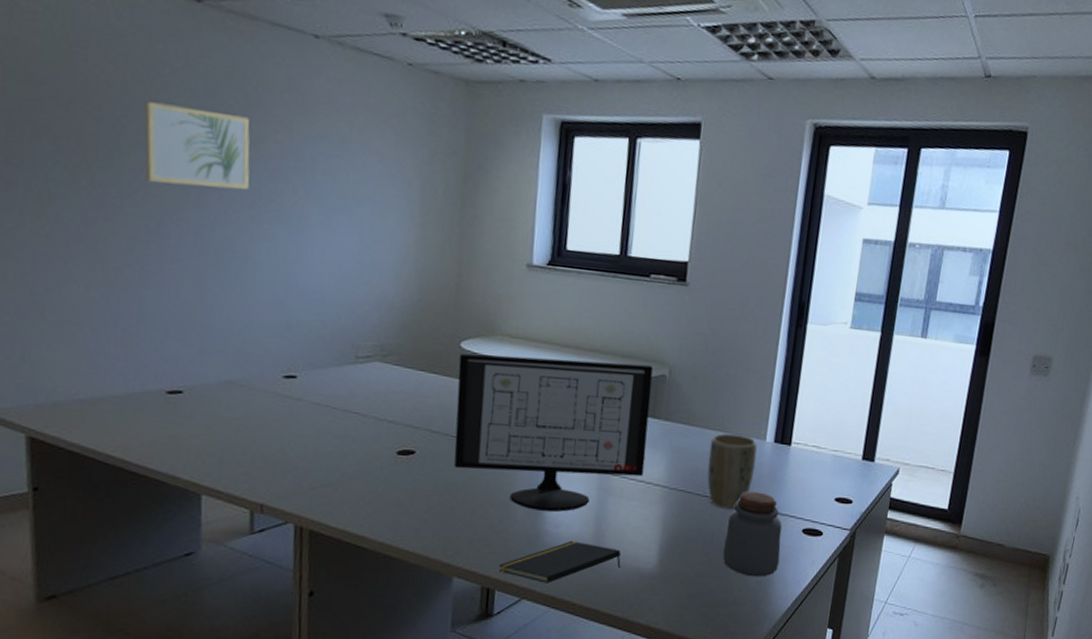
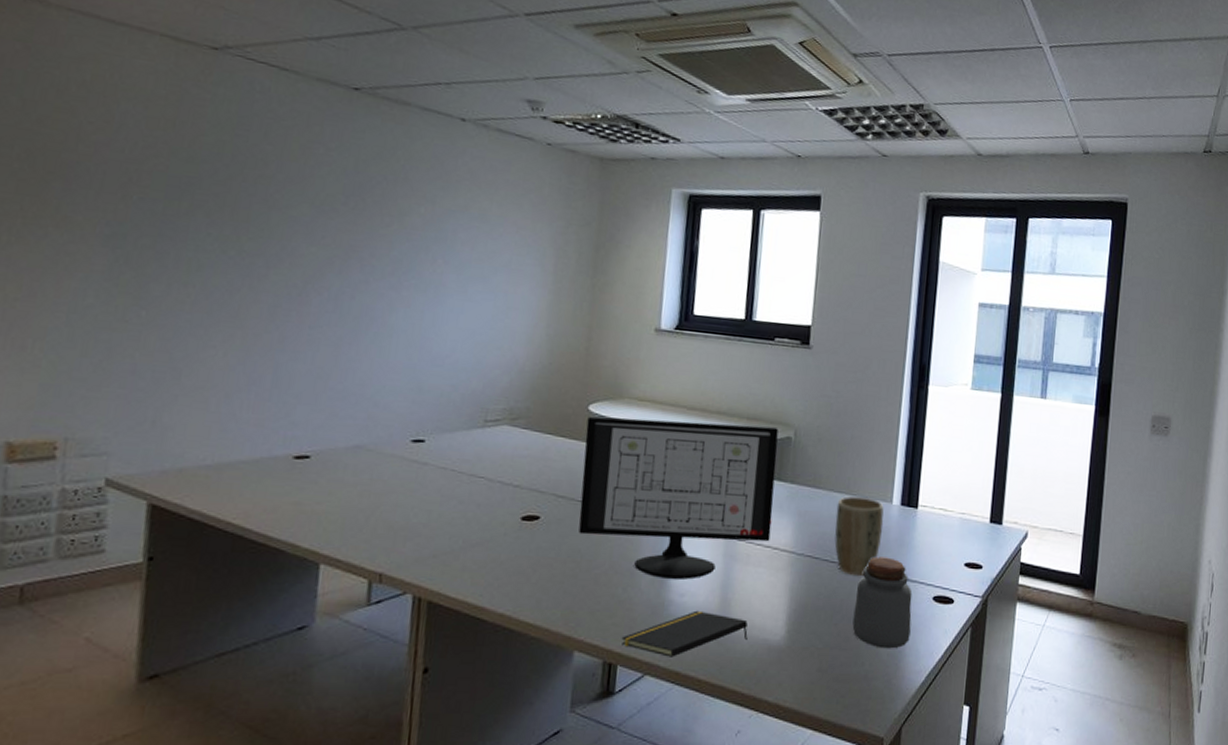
wall art: present [144,101,250,190] -> none [292,178,396,260]

